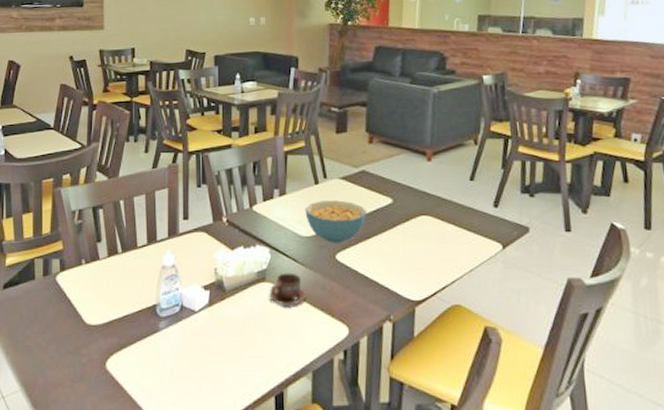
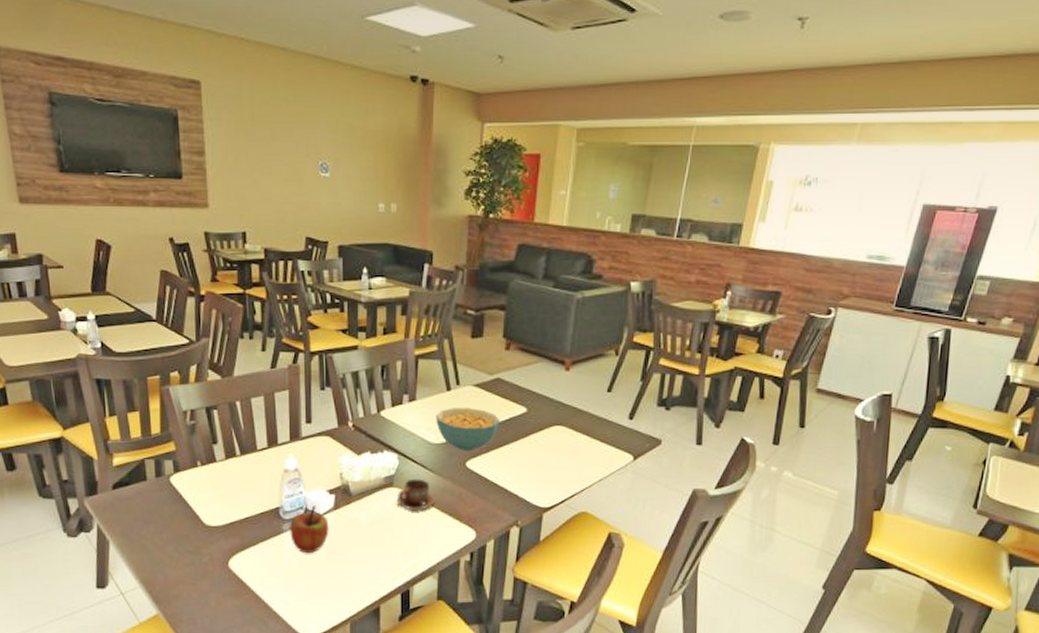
apple: none [166,302,204,352] -> present [290,505,329,553]

